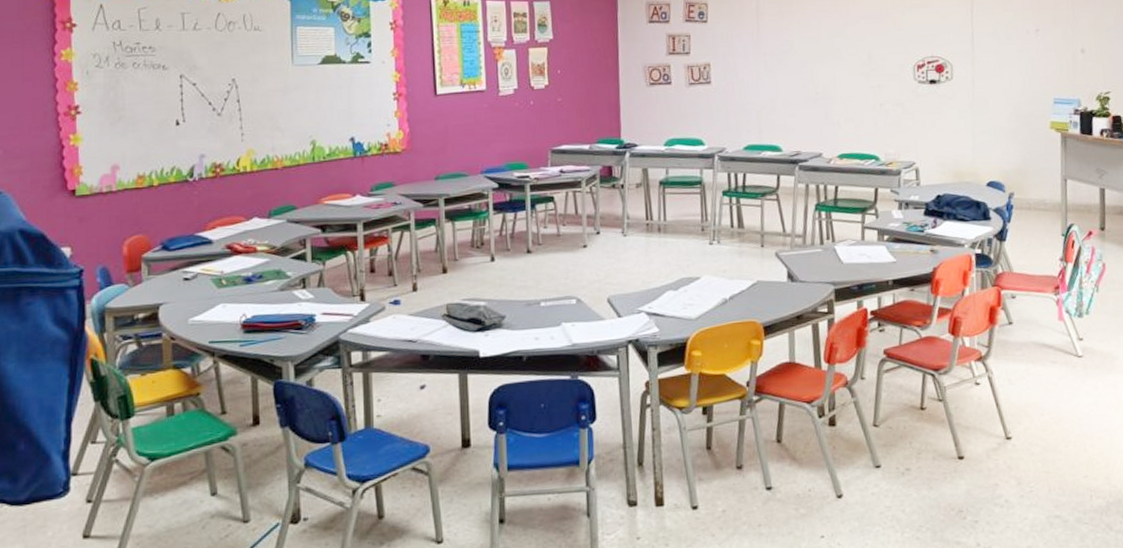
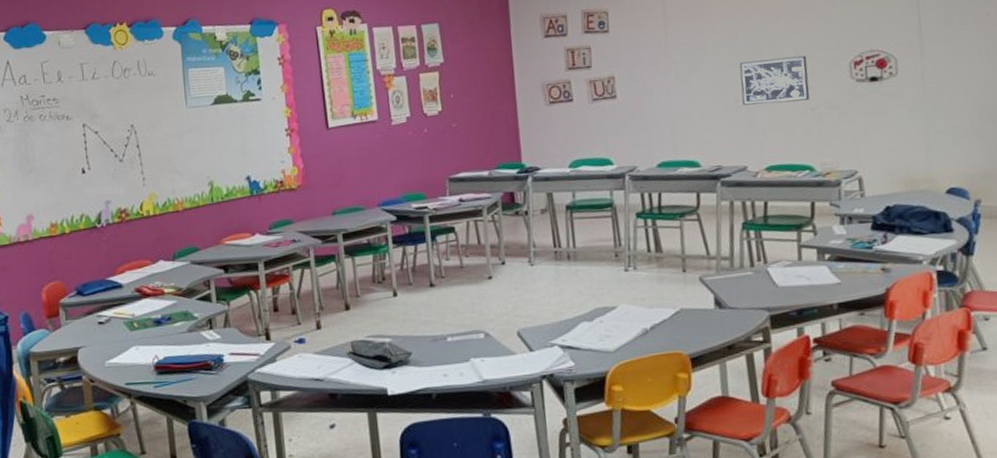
wall art: none [820,56,879,98] -> present [739,55,810,105]

